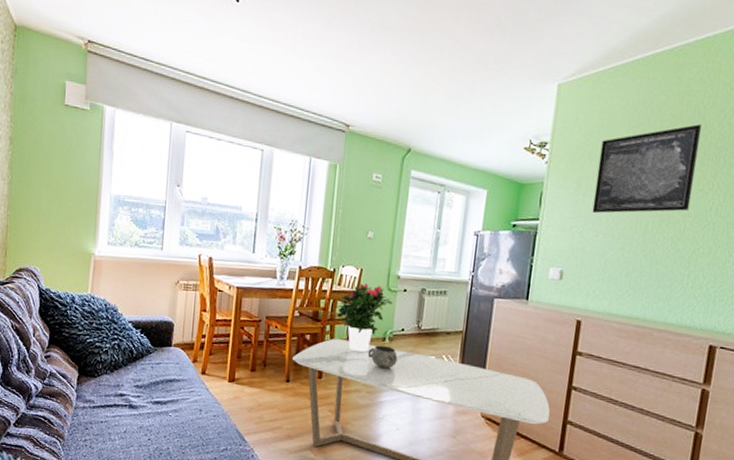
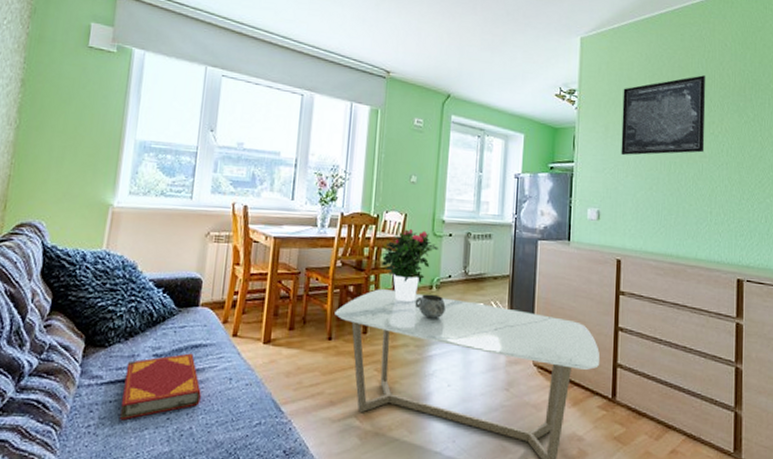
hardback book: none [110,386,176,438] -> present [120,353,201,421]

